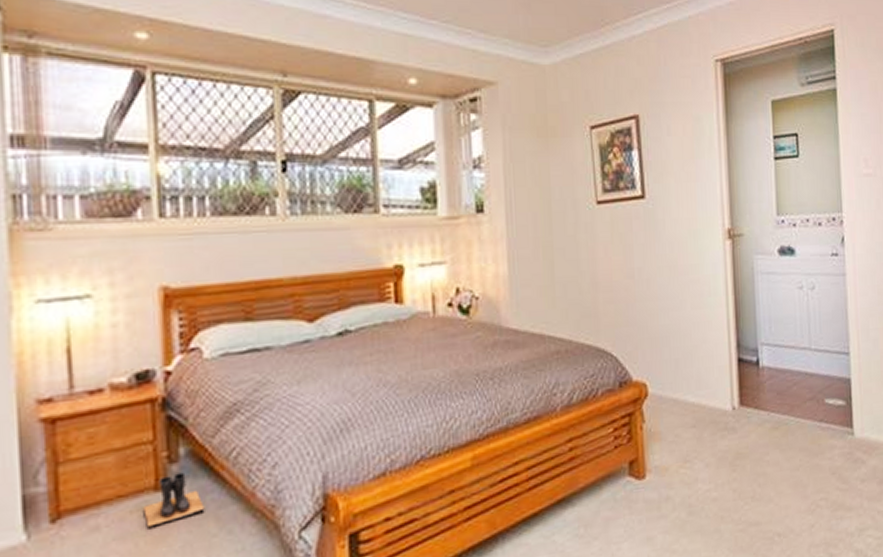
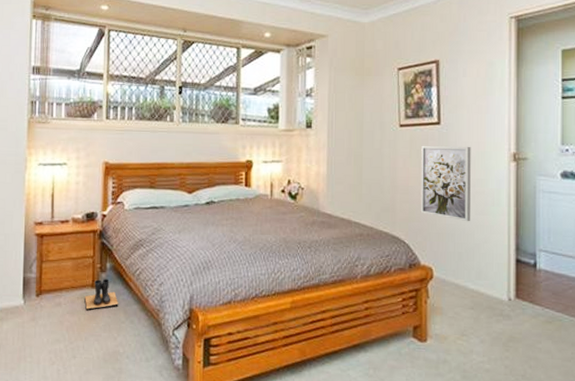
wall art: none [624,224,686,320] -> present [420,145,471,222]

